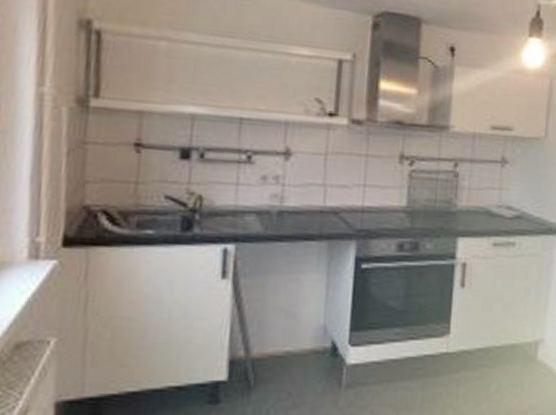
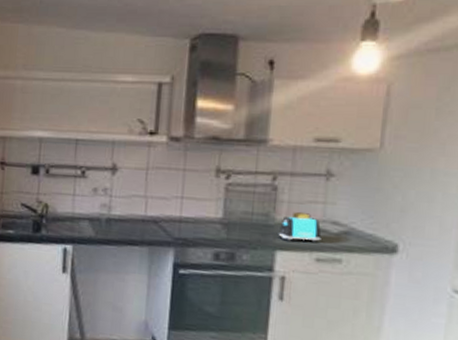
toaster: none [459,197,498,228] -> present [278,211,322,243]

